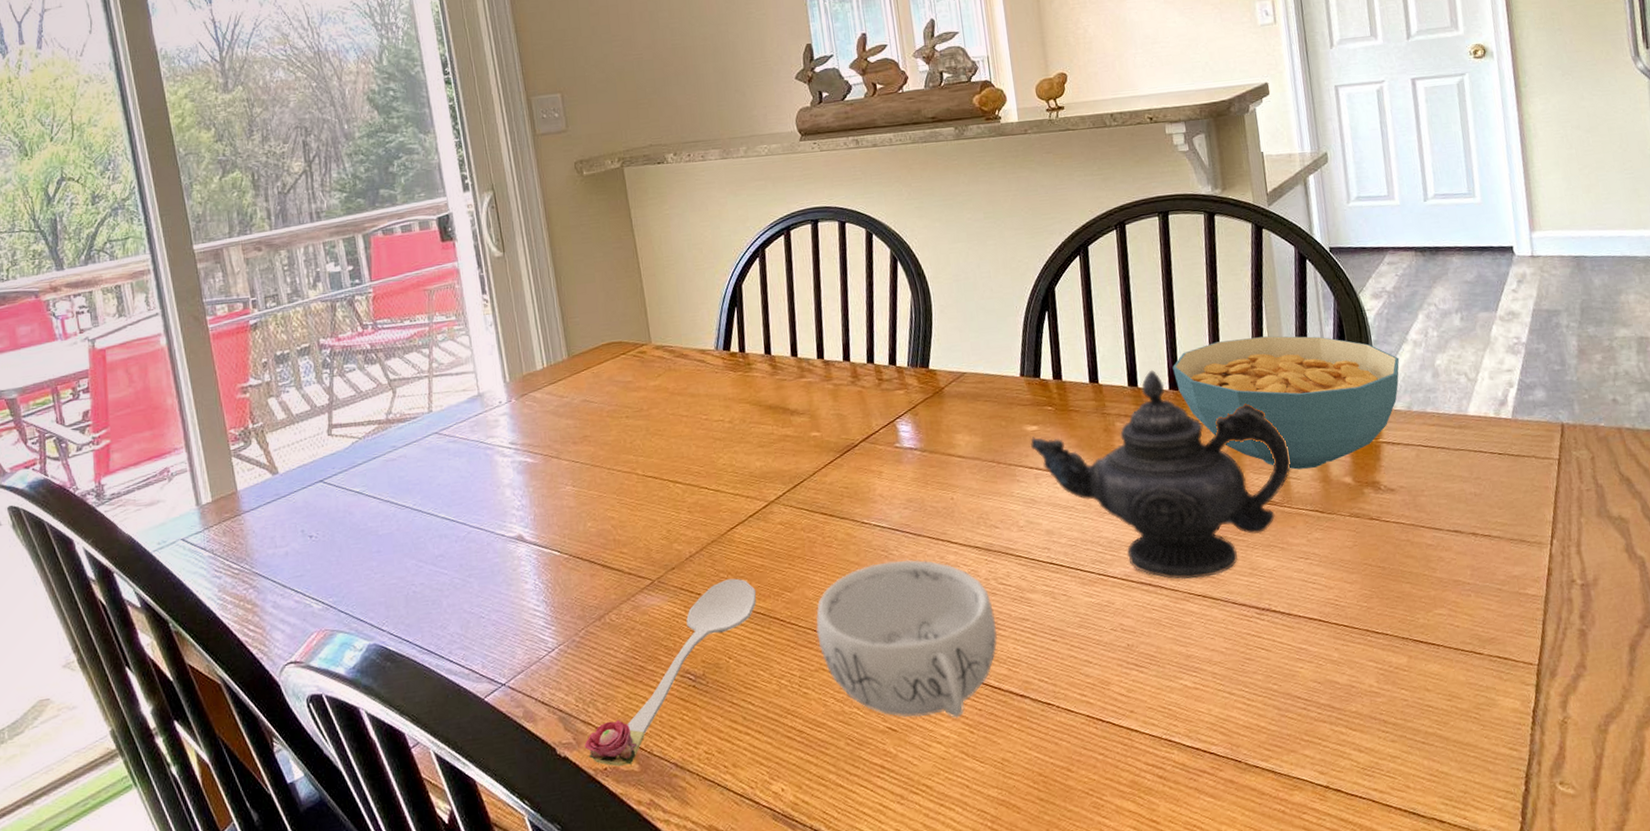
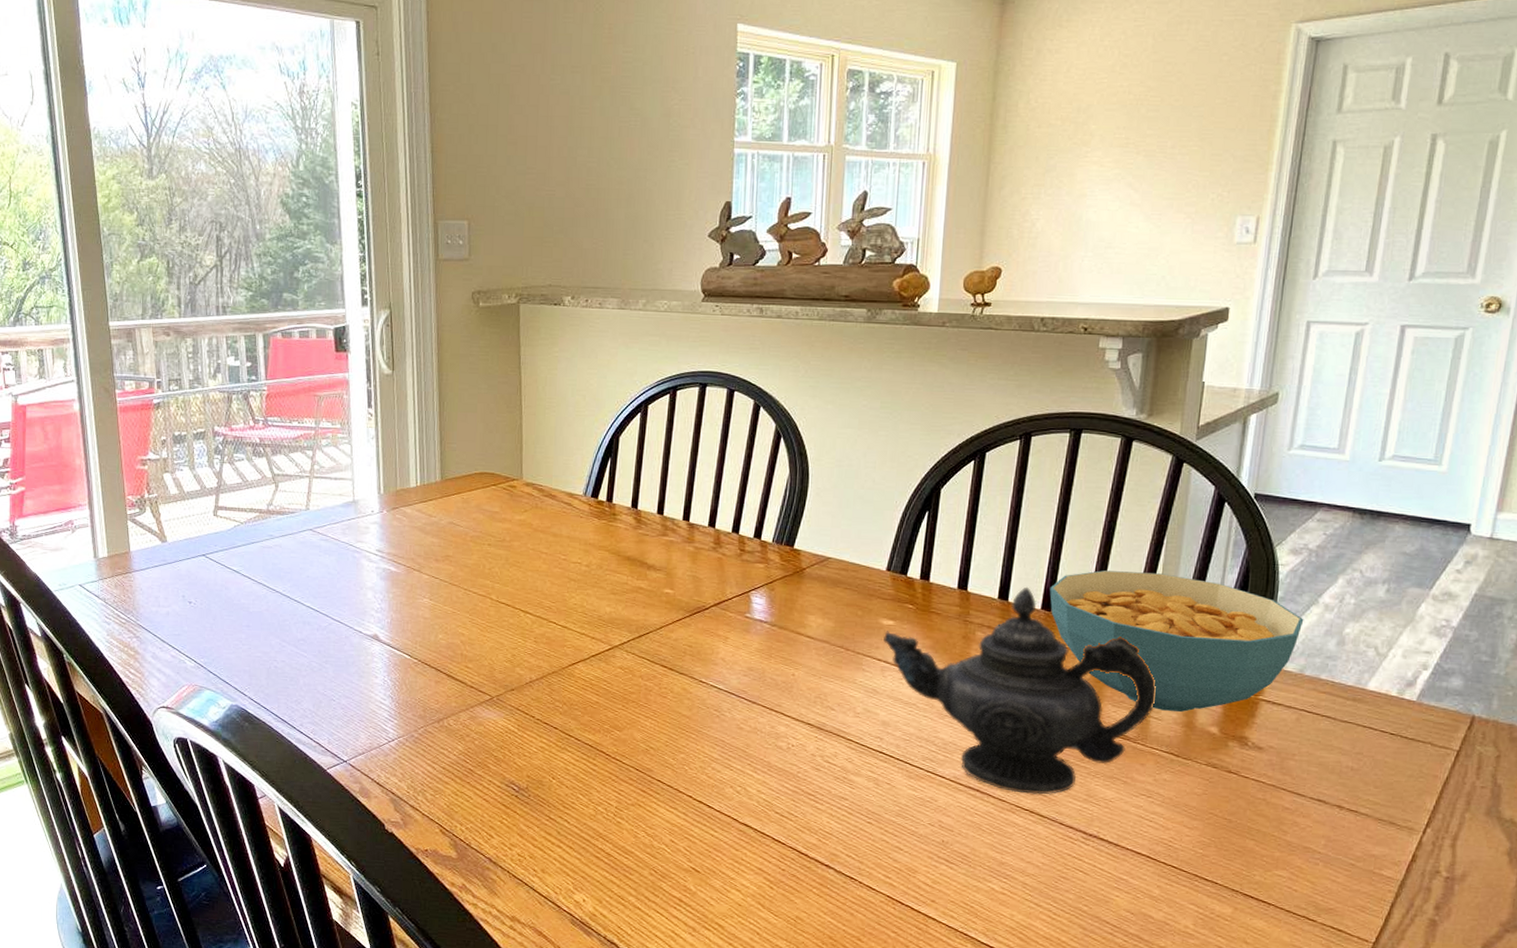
spoon: present [584,578,757,767] -> none [410,708,588,851]
decorative bowl: present [816,559,998,718] -> none [638,720,814,873]

